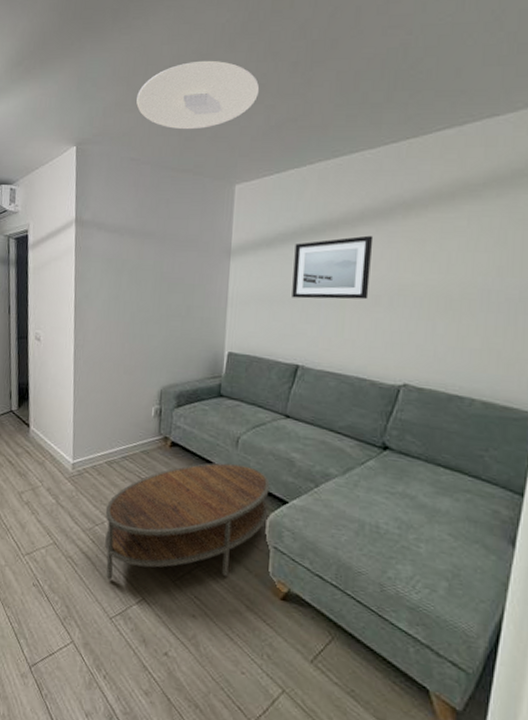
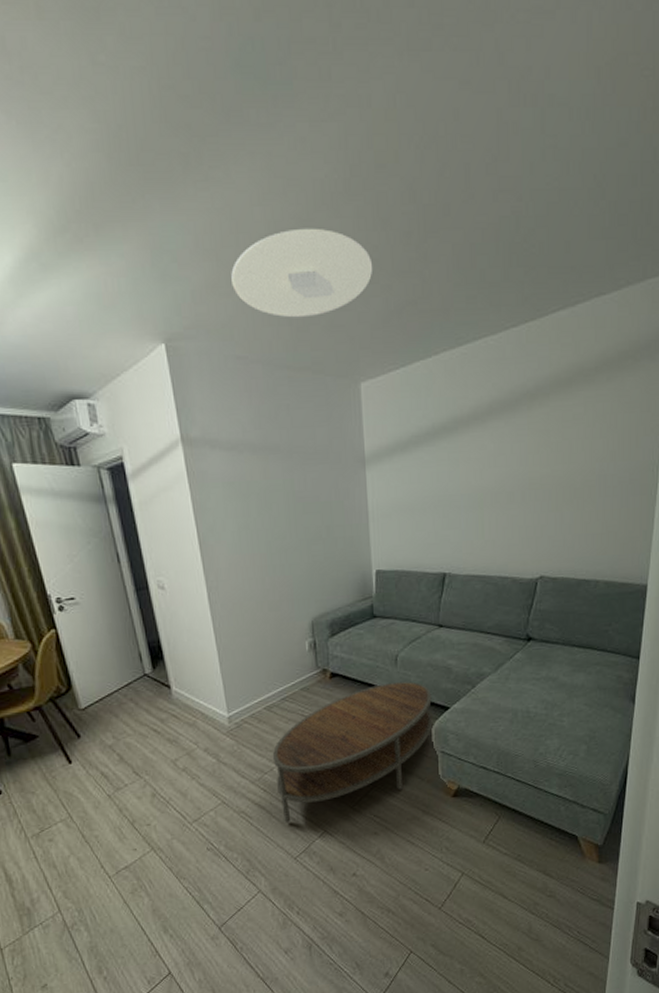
wall art: present [292,235,374,300] -> none [429,430,503,504]

